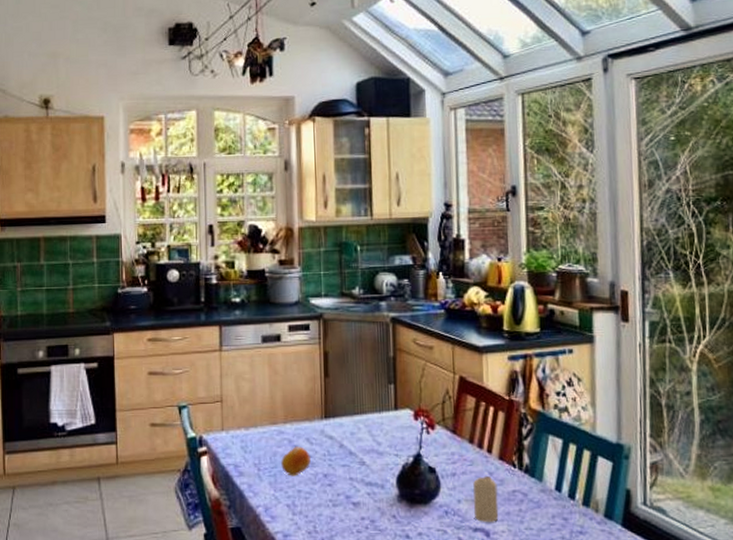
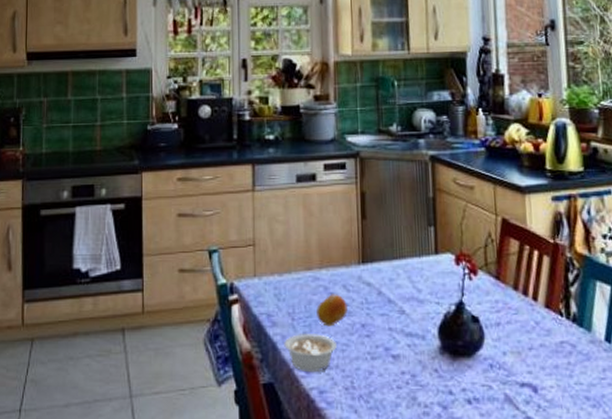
legume: none [250,483,300,518] -> present [284,334,337,373]
candle: present [473,476,499,522] -> none [519,326,547,376]

